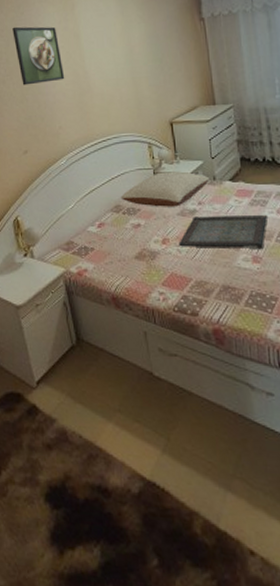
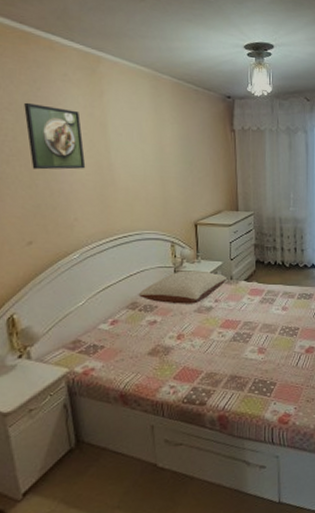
serving tray: present [178,215,269,248] -> none [193,312,275,342]

